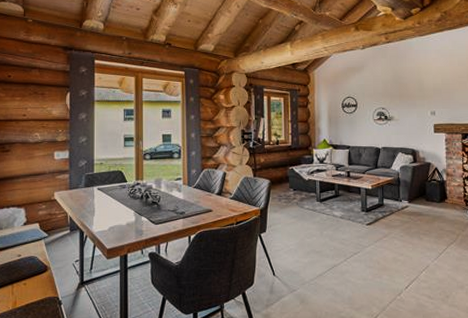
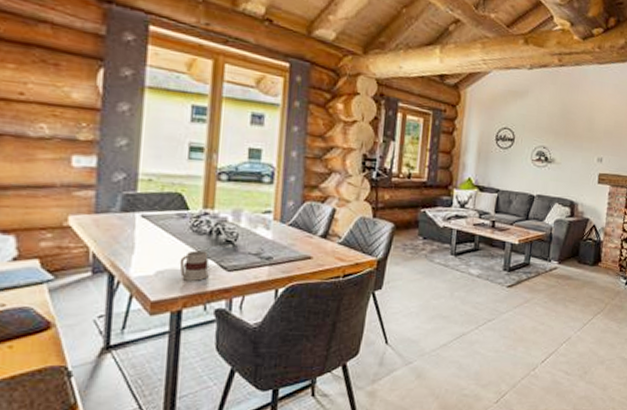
mug: none [123,211,143,233] -> present [179,250,209,281]

